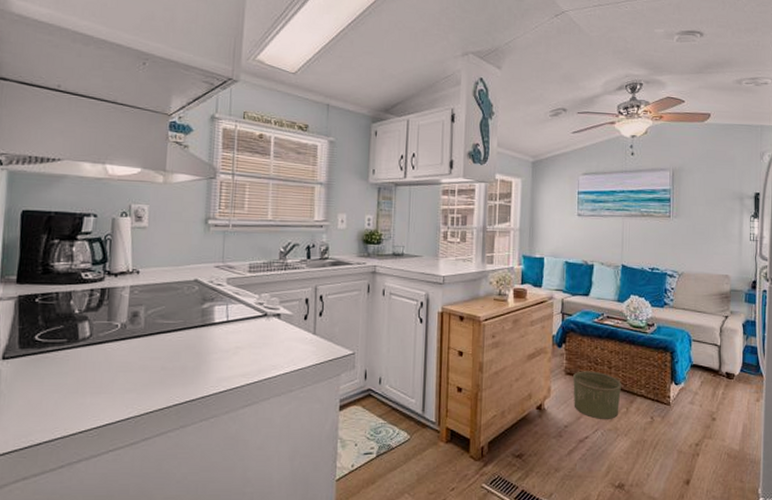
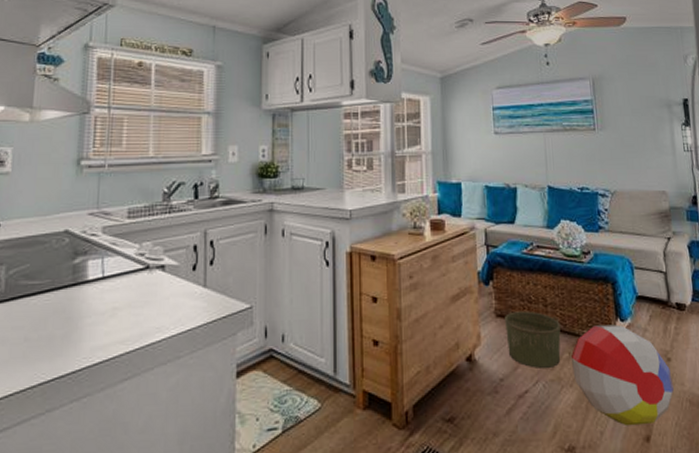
beachball: none [627,387,715,471] -> present [570,324,674,427]

